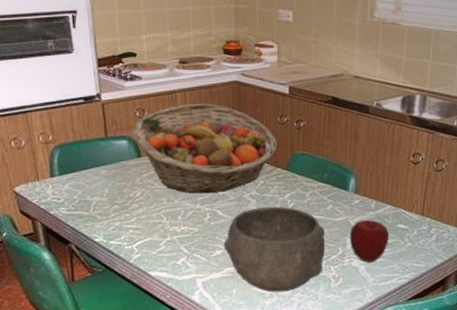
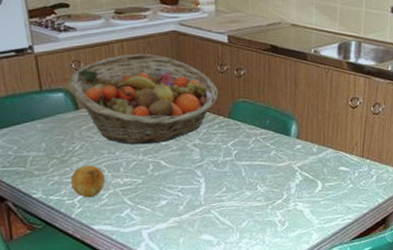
fruit: none [131,212,163,244] -> present [71,165,105,198]
bowl: present [223,206,326,292] -> none [168,154,271,239]
apple: present [349,220,390,262] -> none [293,164,332,205]

